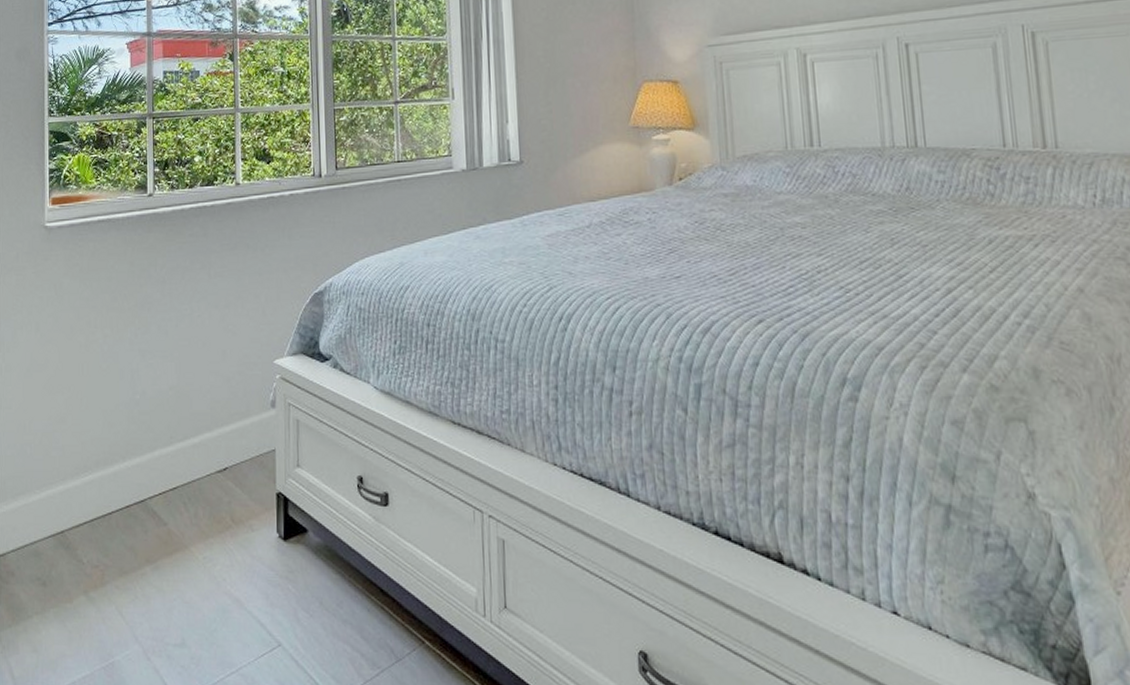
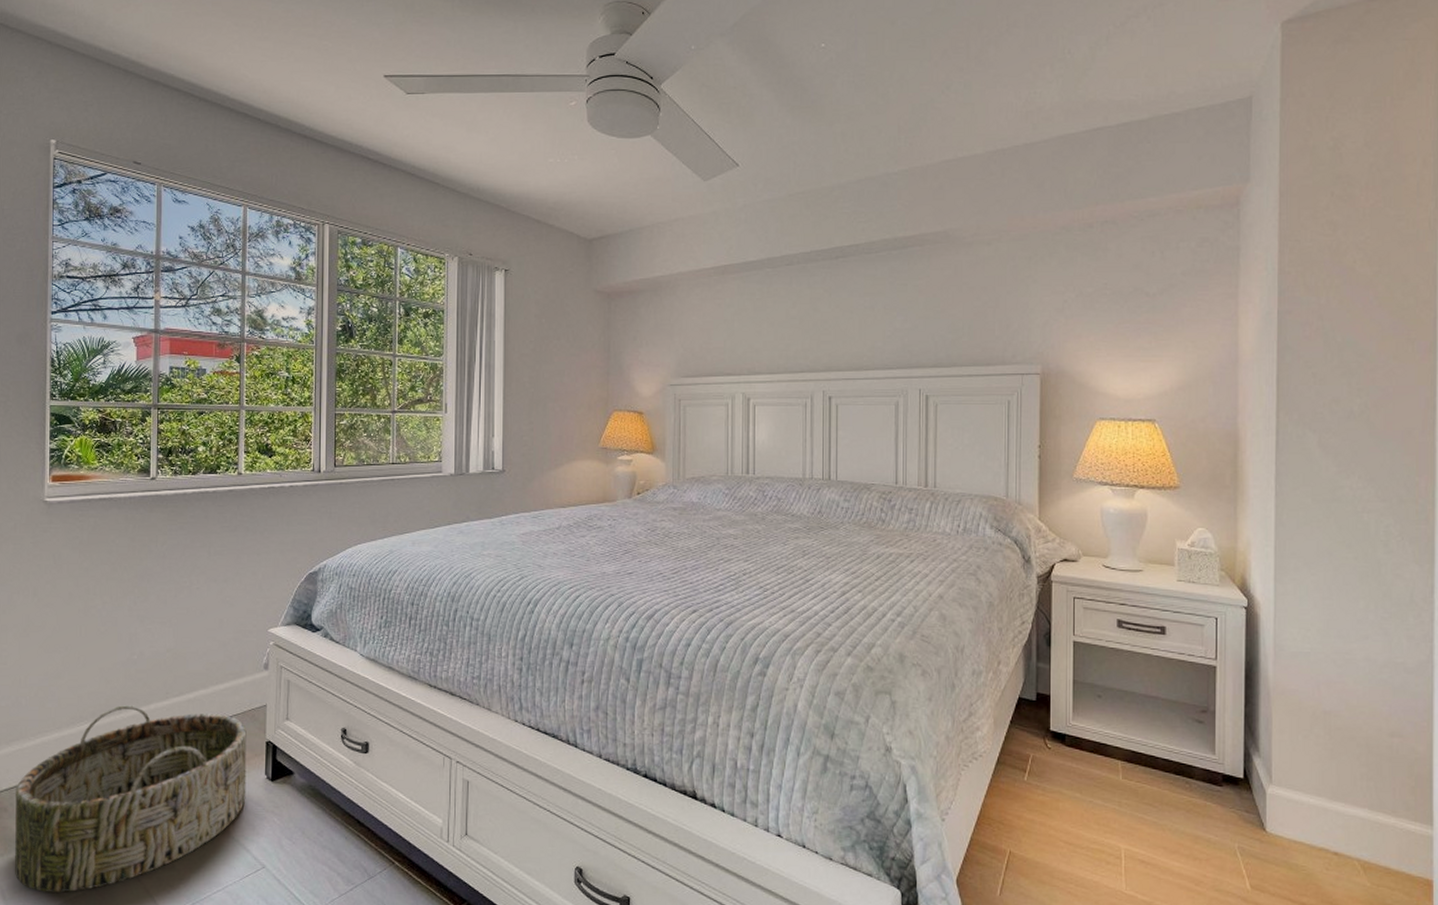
basket: none [22,452,258,672] -> present [15,705,247,893]

